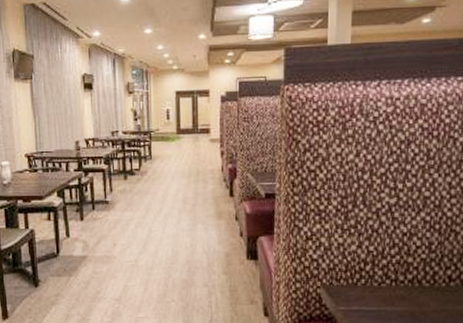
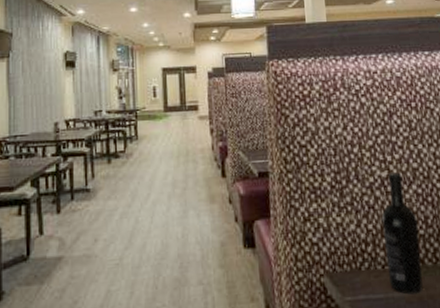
wine bottle: none [383,200,421,309] -> present [381,172,423,294]

